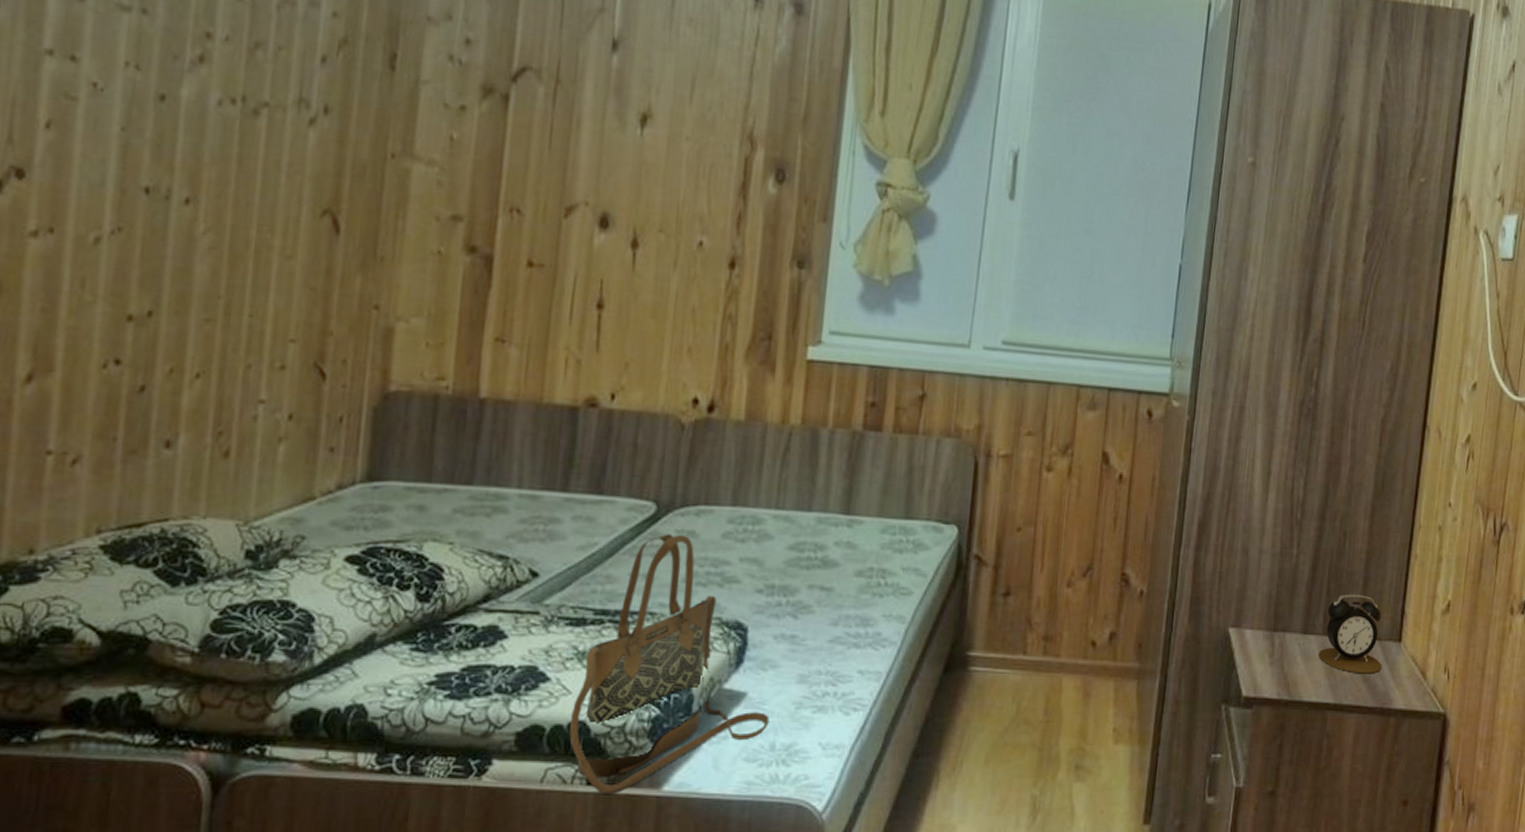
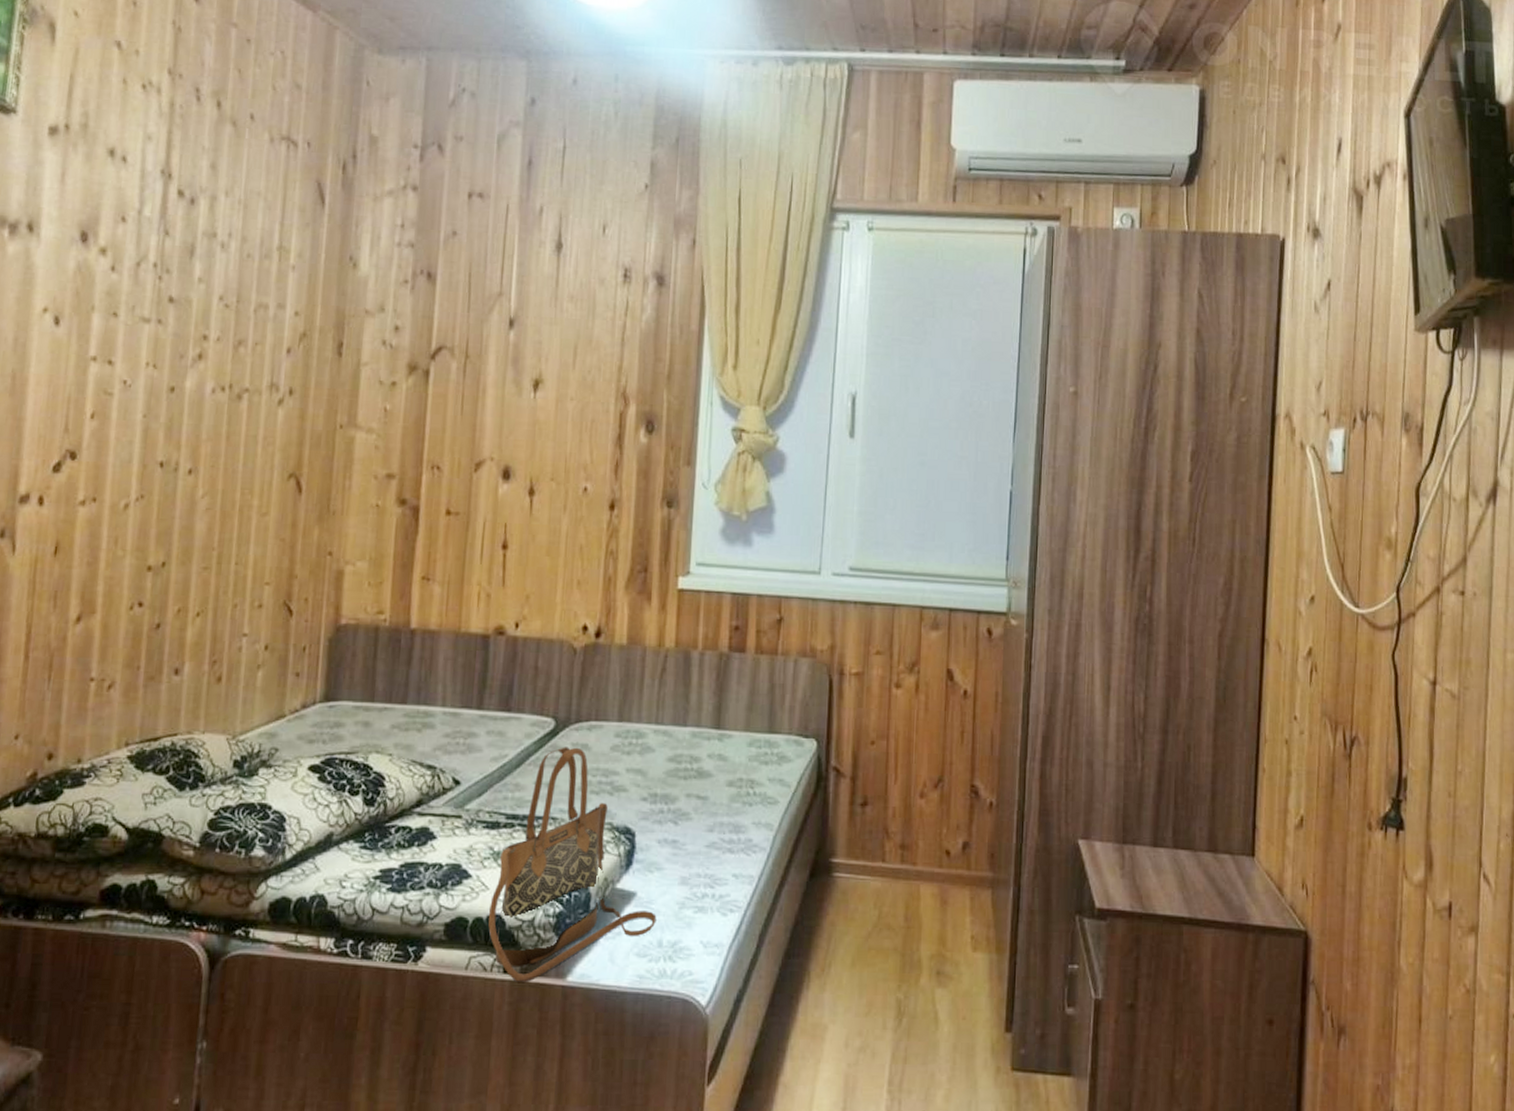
alarm clock: present [1318,594,1382,674] -> none [1170,808,1236,889]

